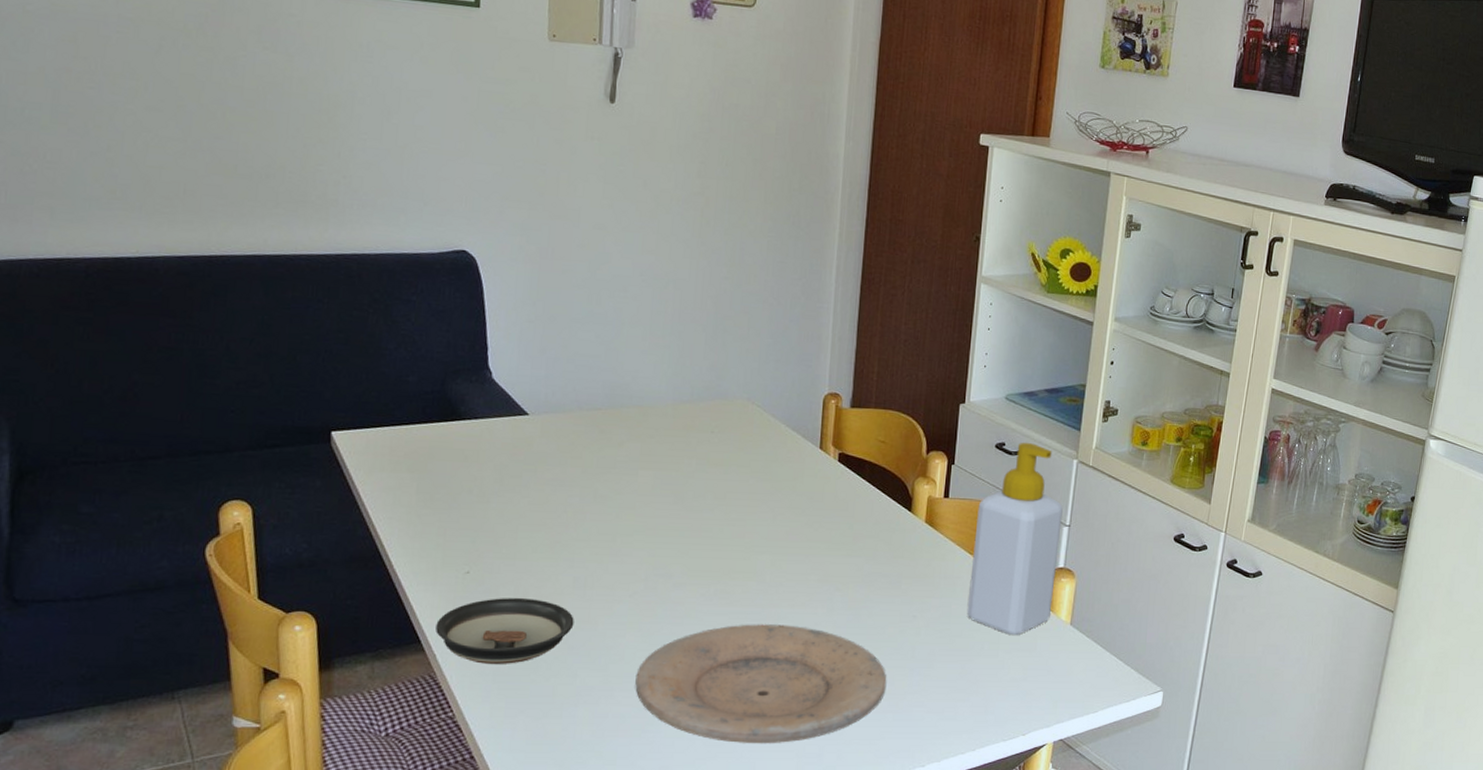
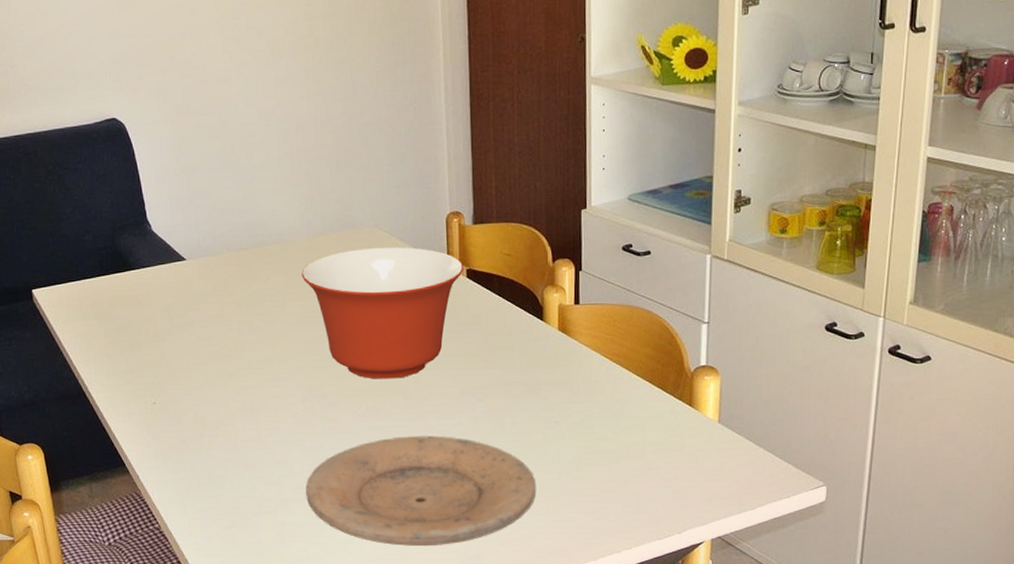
saucer: present [436,598,574,664] -> none [135,423,247,482]
mixing bowl: none [660,421,837,562] -> present [301,246,464,379]
soap bottle: present [966,443,1063,636] -> none [609,242,700,436]

